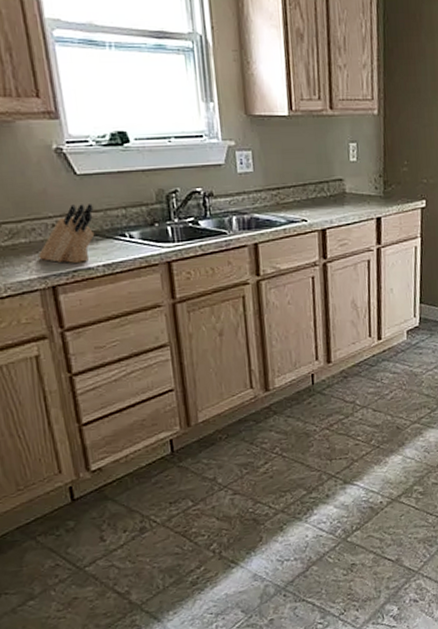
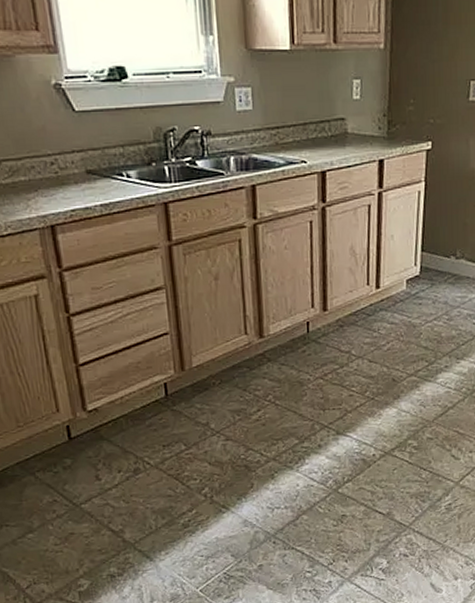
knife block: present [39,204,95,263] -> none [38,141,93,202]

